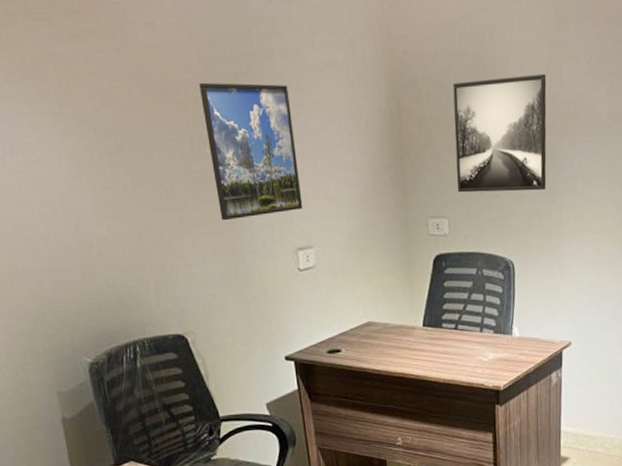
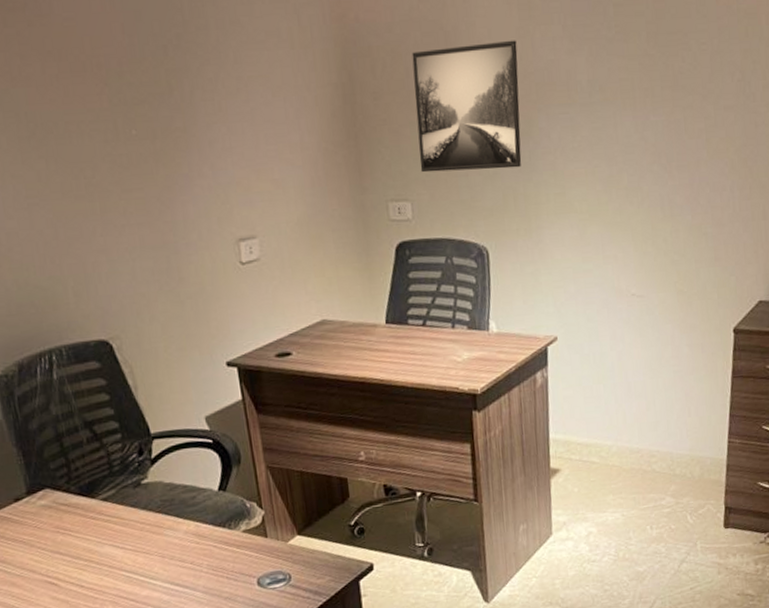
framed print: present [199,82,303,221] -> none [123,57,244,210]

